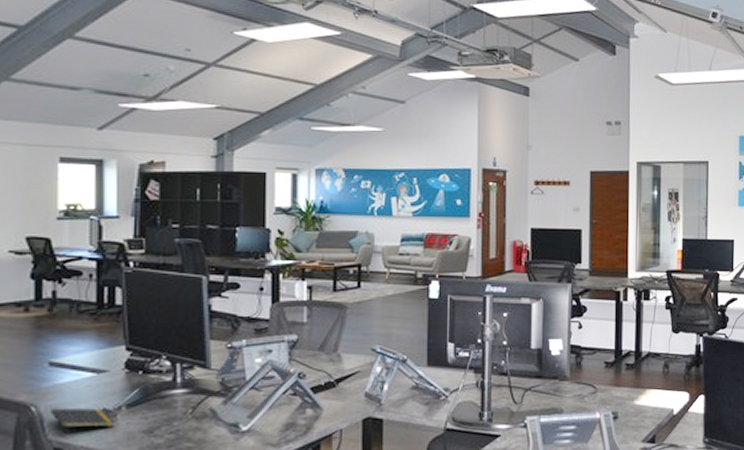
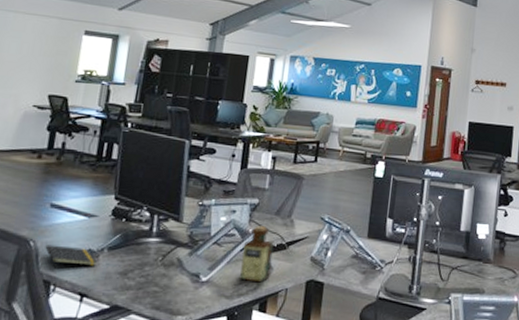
bottle: none [286,364,321,427] -> present [240,226,274,283]

